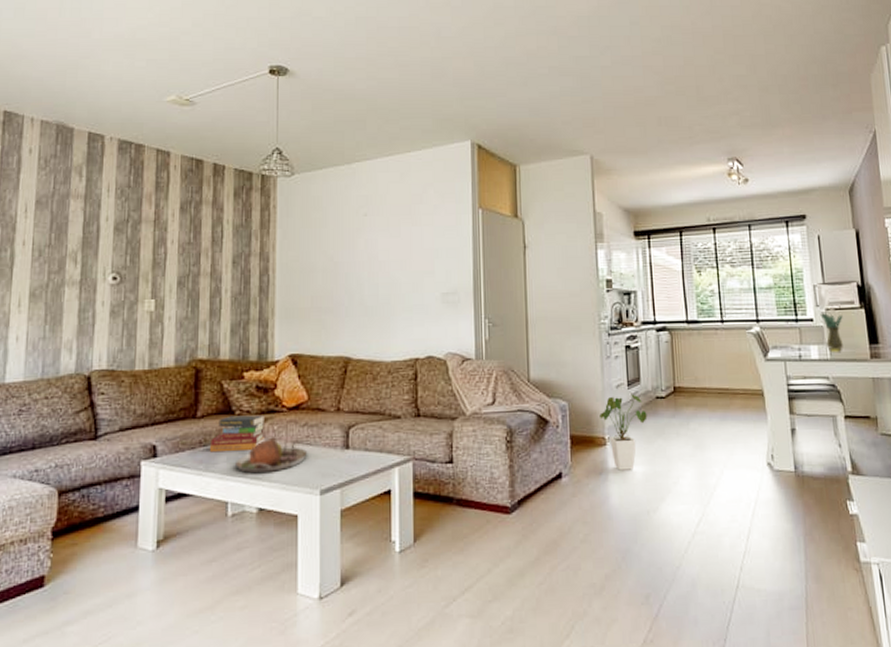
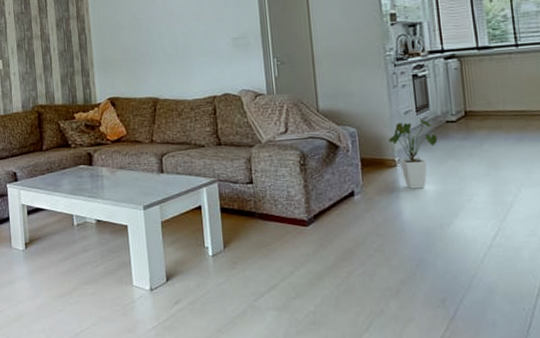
books: present [209,415,266,453] -> none [54,147,97,177]
serving tray: present [235,437,307,474] -> none [75,164,130,193]

